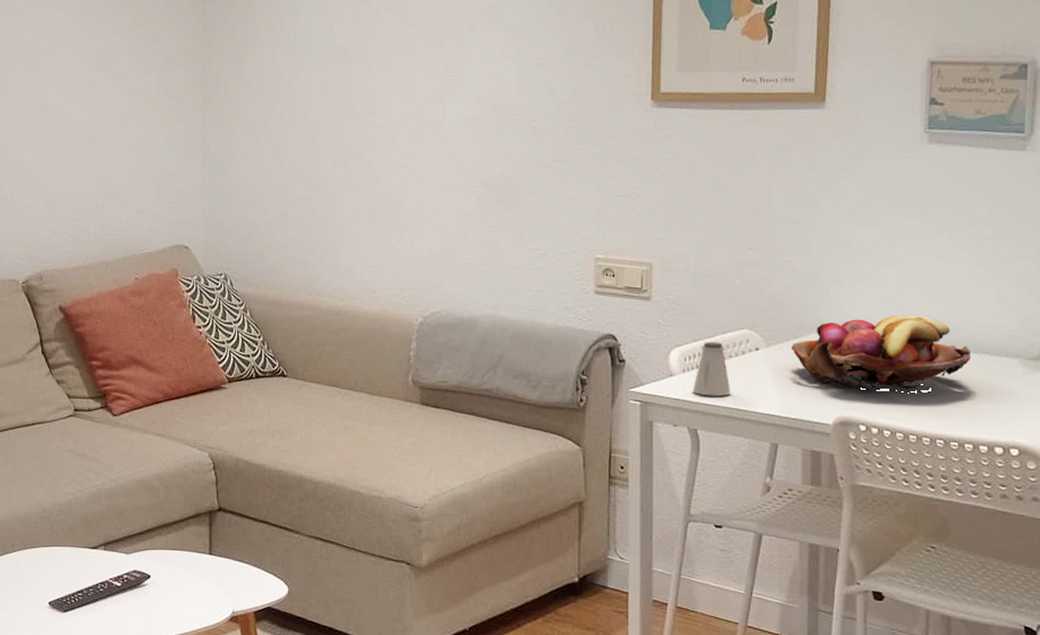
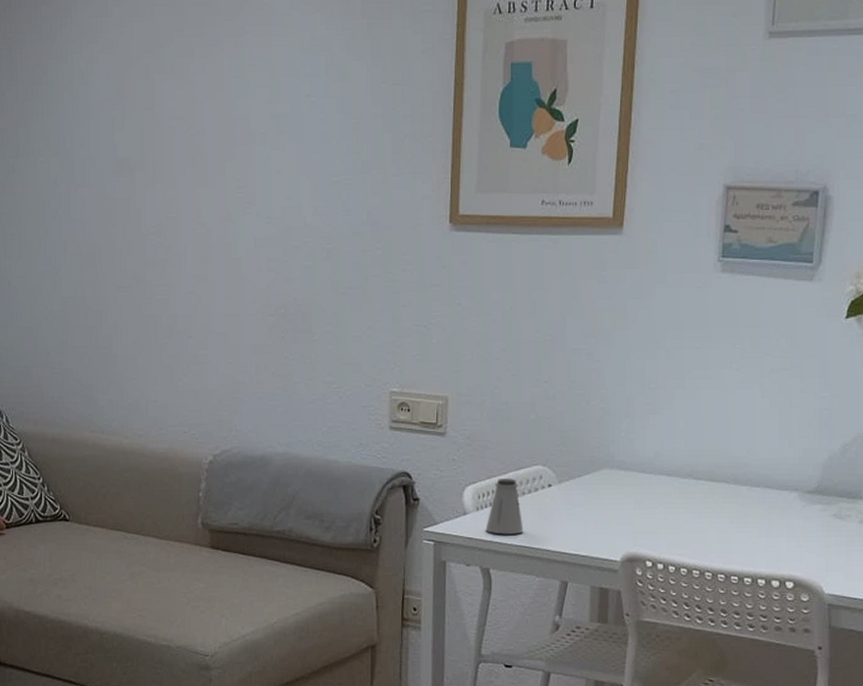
fruit basket: present [792,315,970,391] -> none [583,449,753,527]

